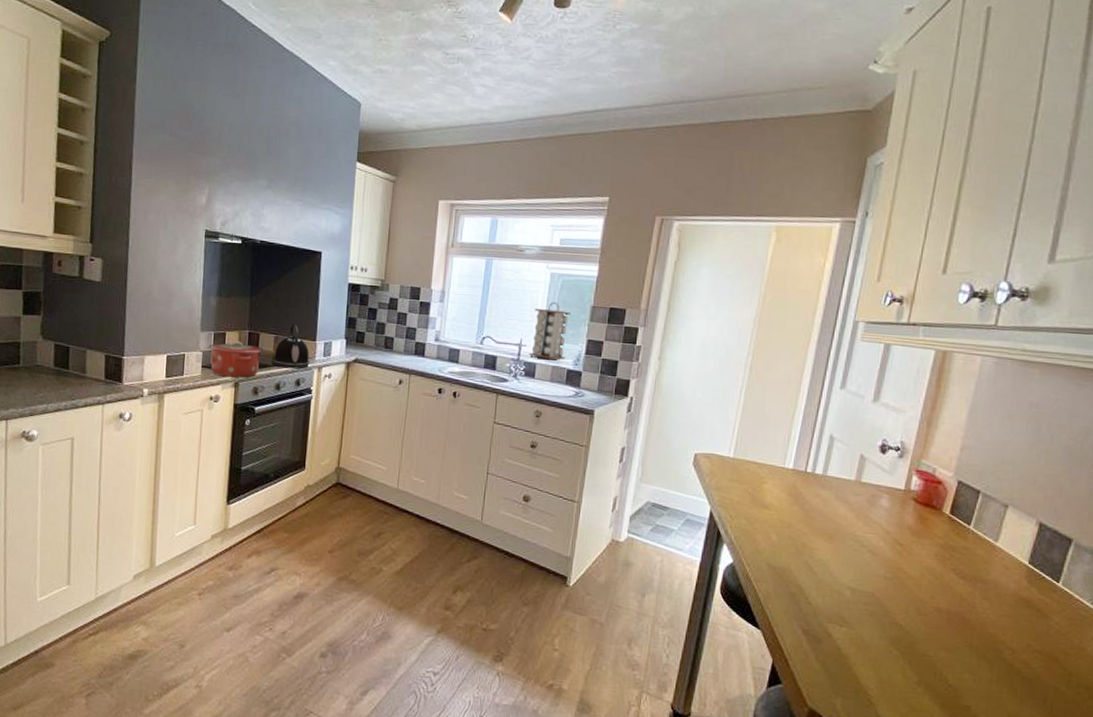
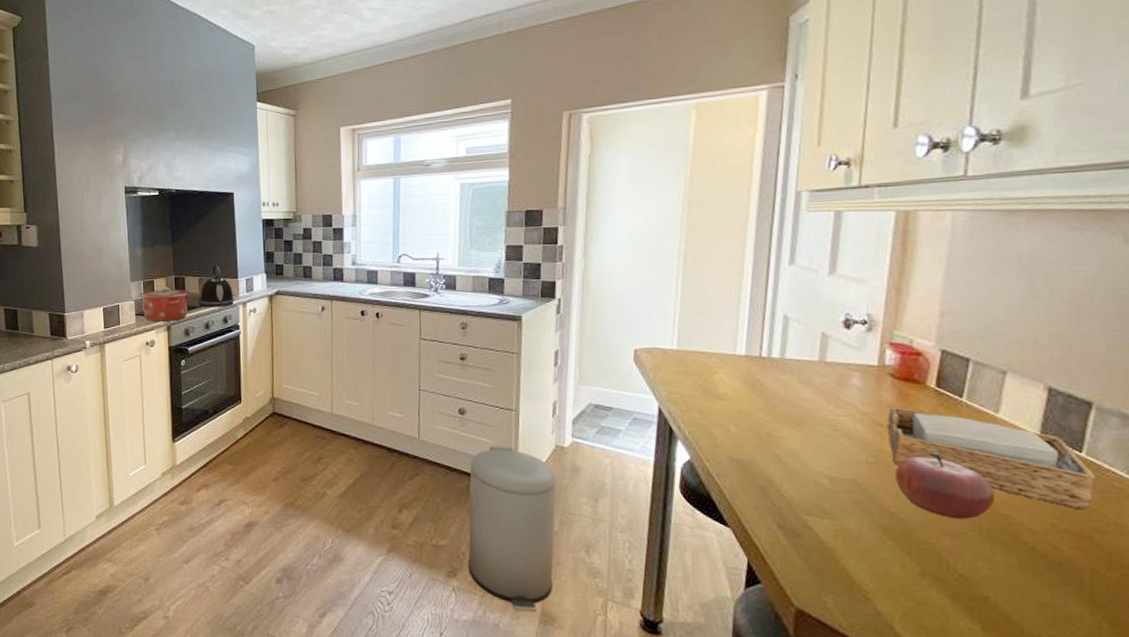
pedal bin: none [514,534,609,700] -> present [468,446,557,612]
spice rack: present [528,301,570,361] -> none [447,211,486,271]
napkin holder: none [905,528,1068,634] -> present [886,406,1097,510]
fruit: none [907,572,986,635] -> present [895,451,995,519]

